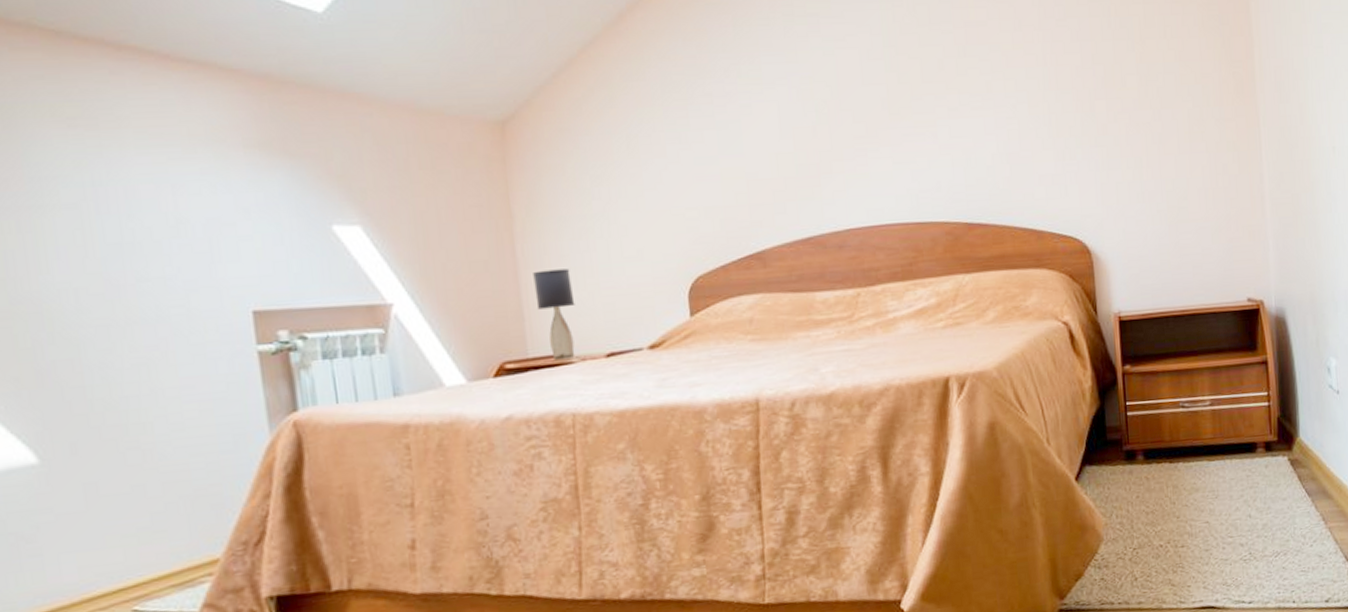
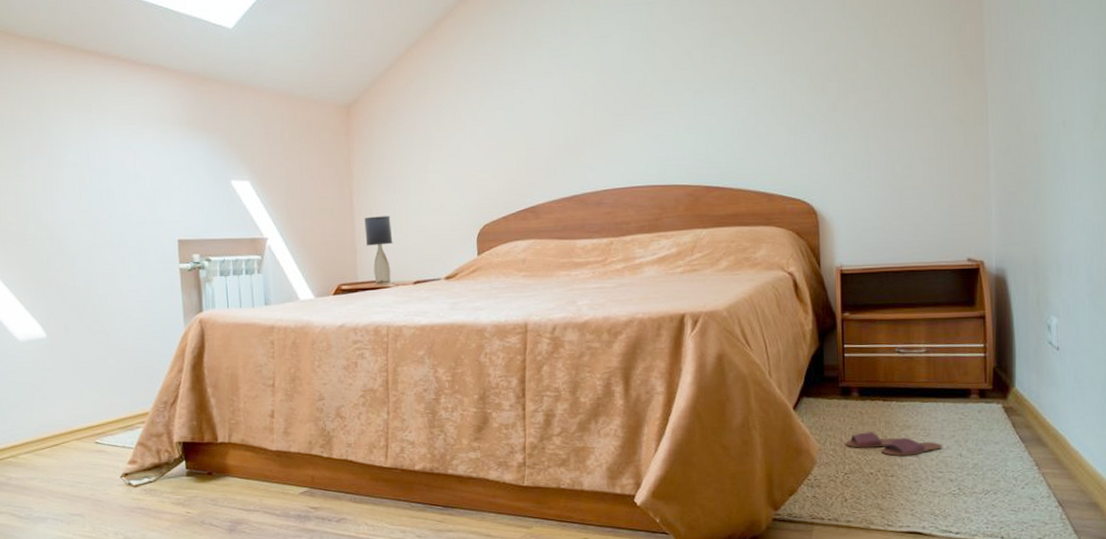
slippers: none [1133,498,1232,524] -> present [845,432,943,456]

